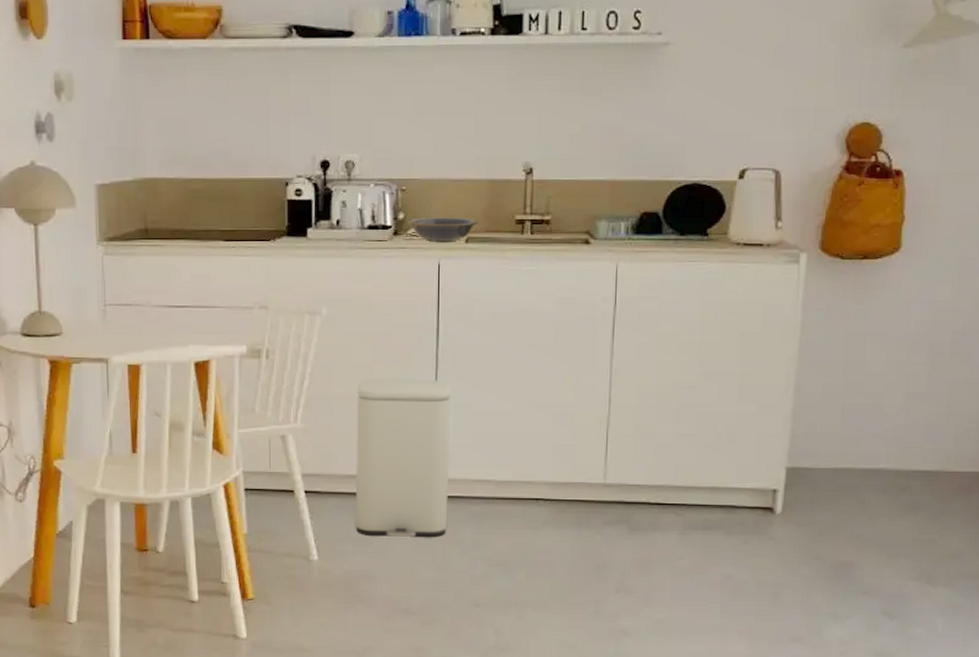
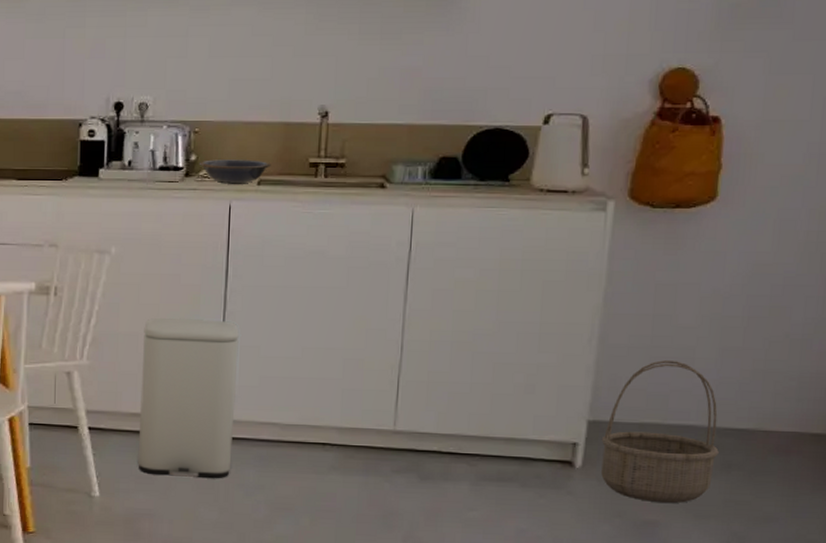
basket: none [799,407,907,545] -> present [601,360,719,504]

